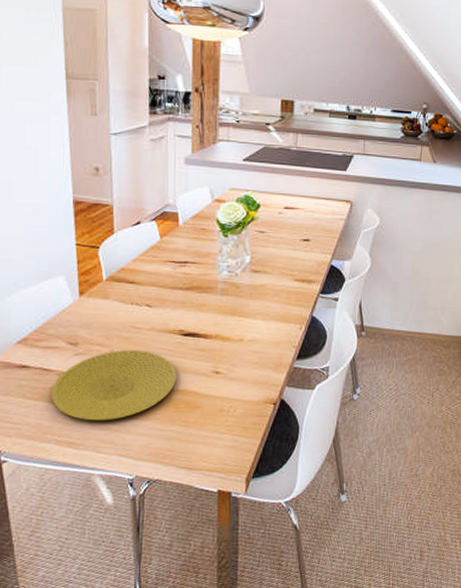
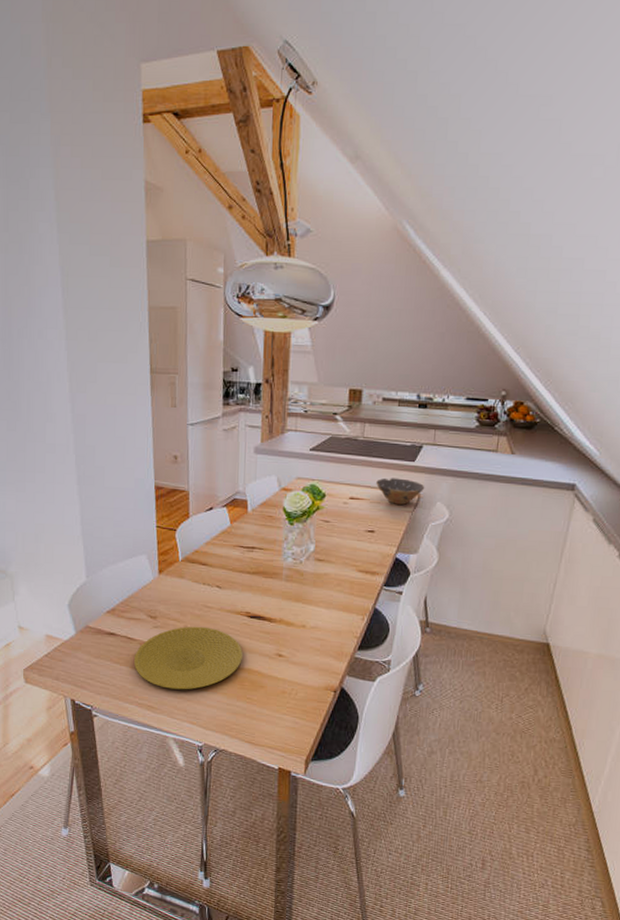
bowl: none [310,187,357,213] -> present [376,478,425,505]

